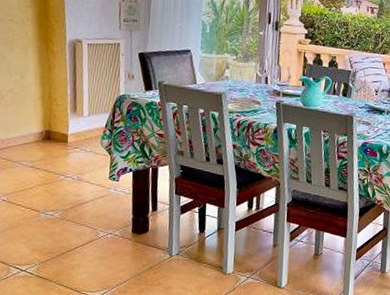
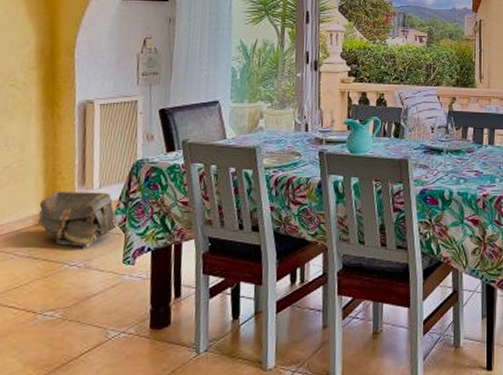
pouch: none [37,114,104,164] -> present [37,191,117,248]

